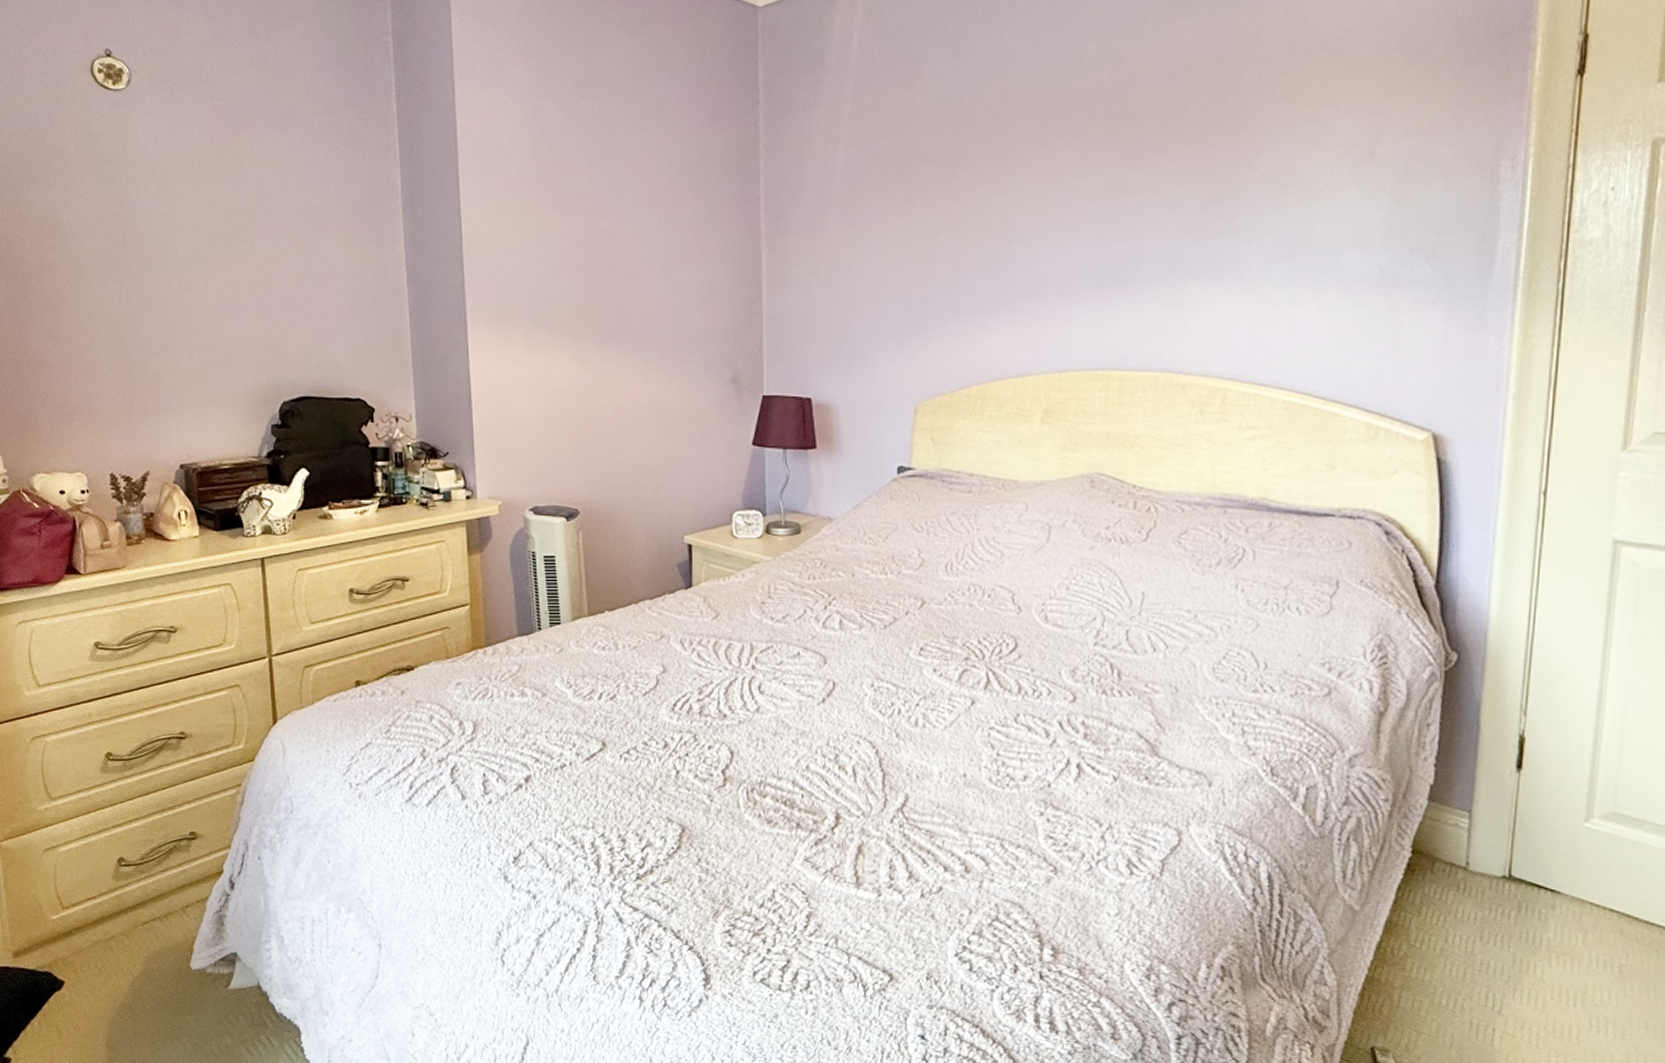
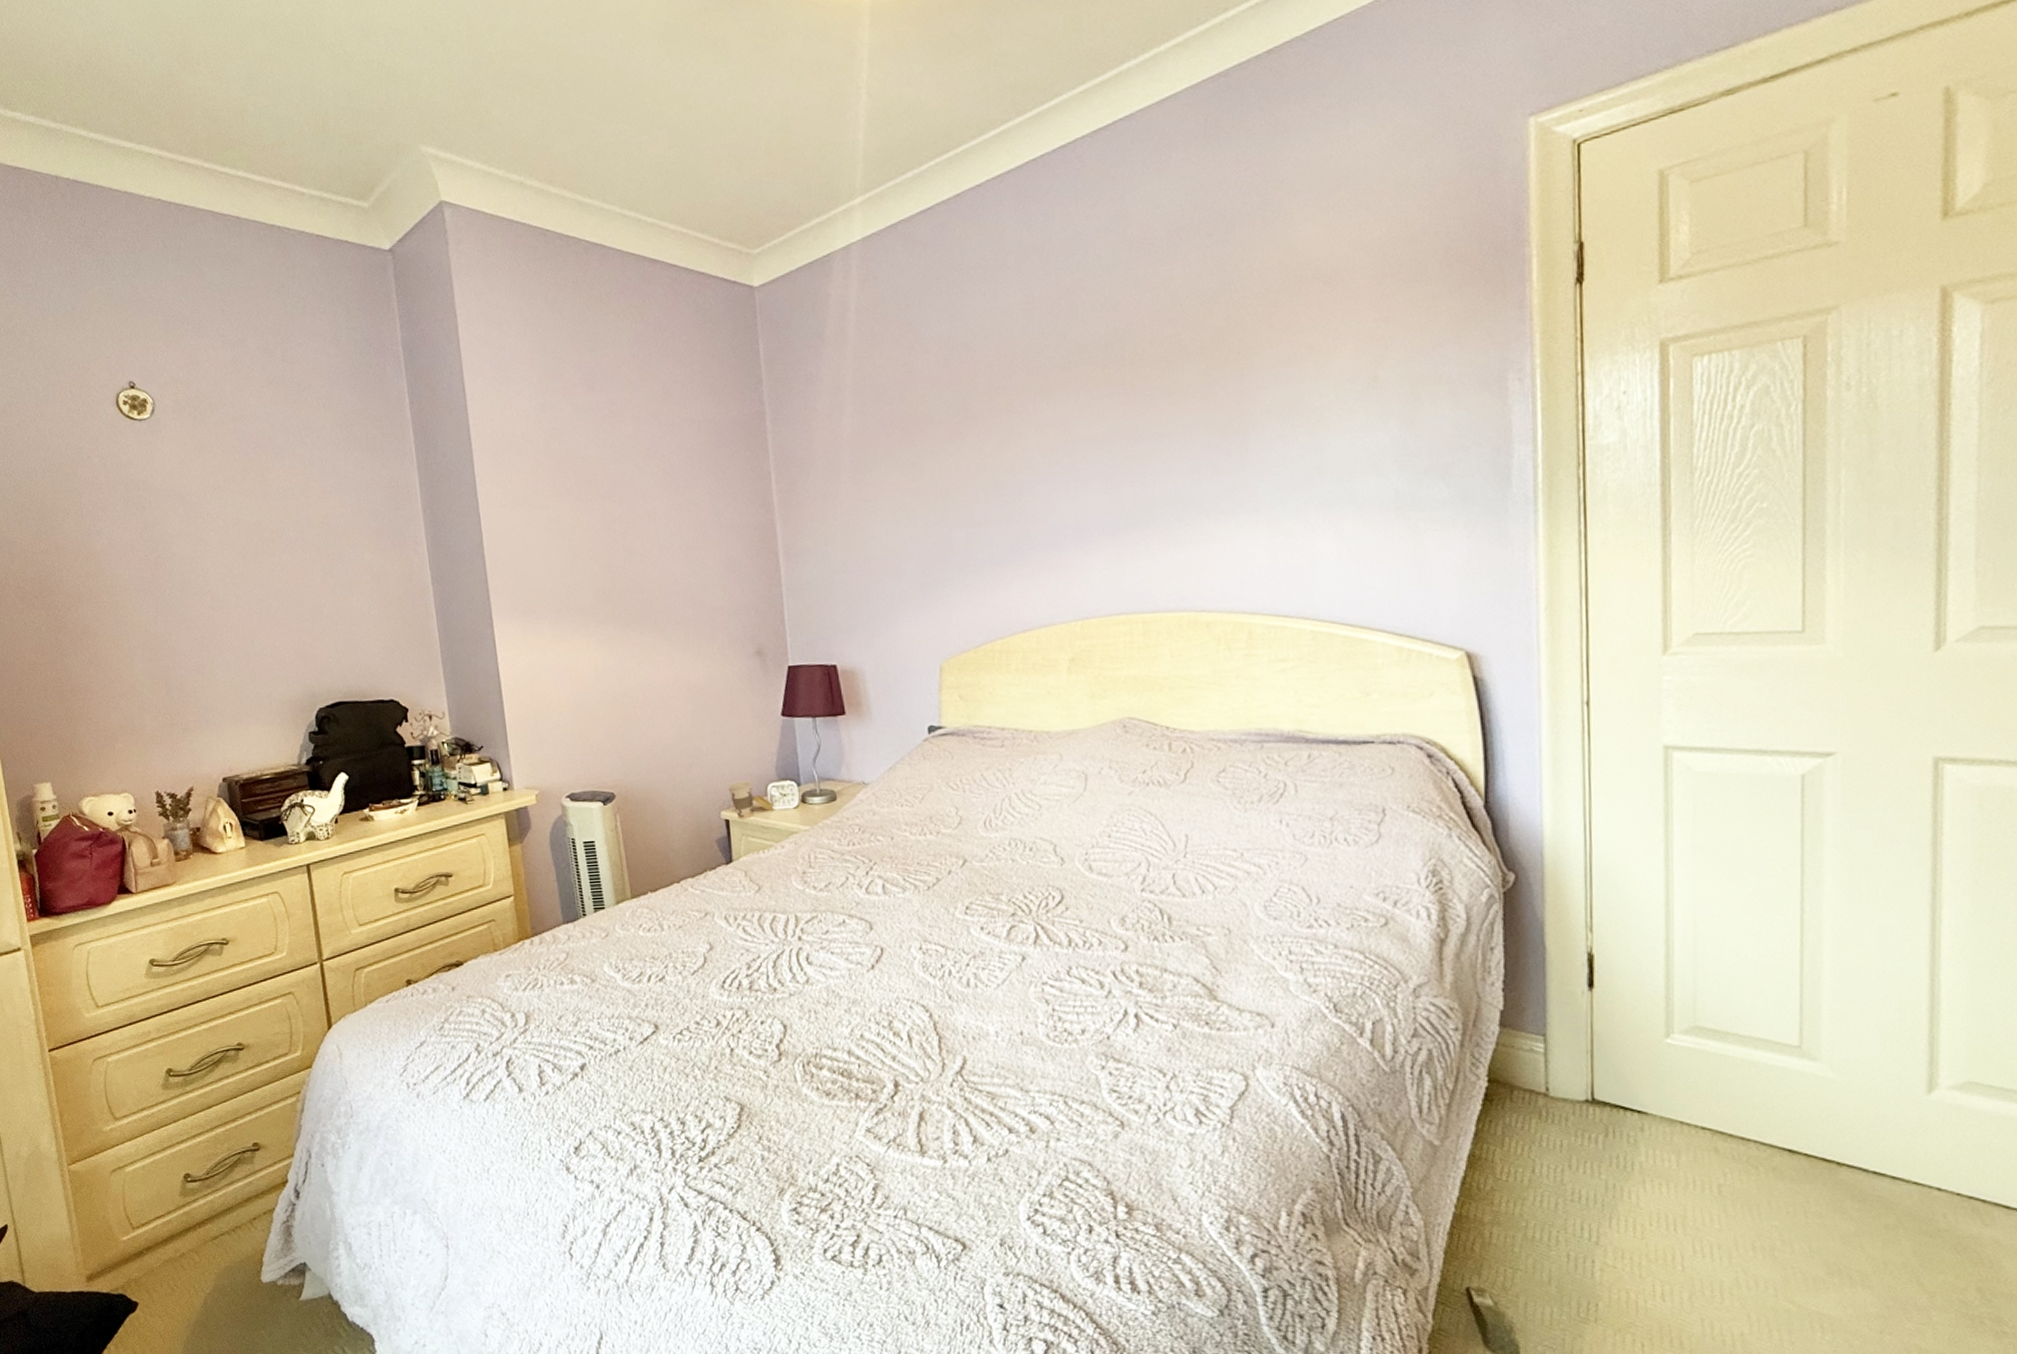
cup: none [691,507,738,546] -> present [726,780,774,820]

